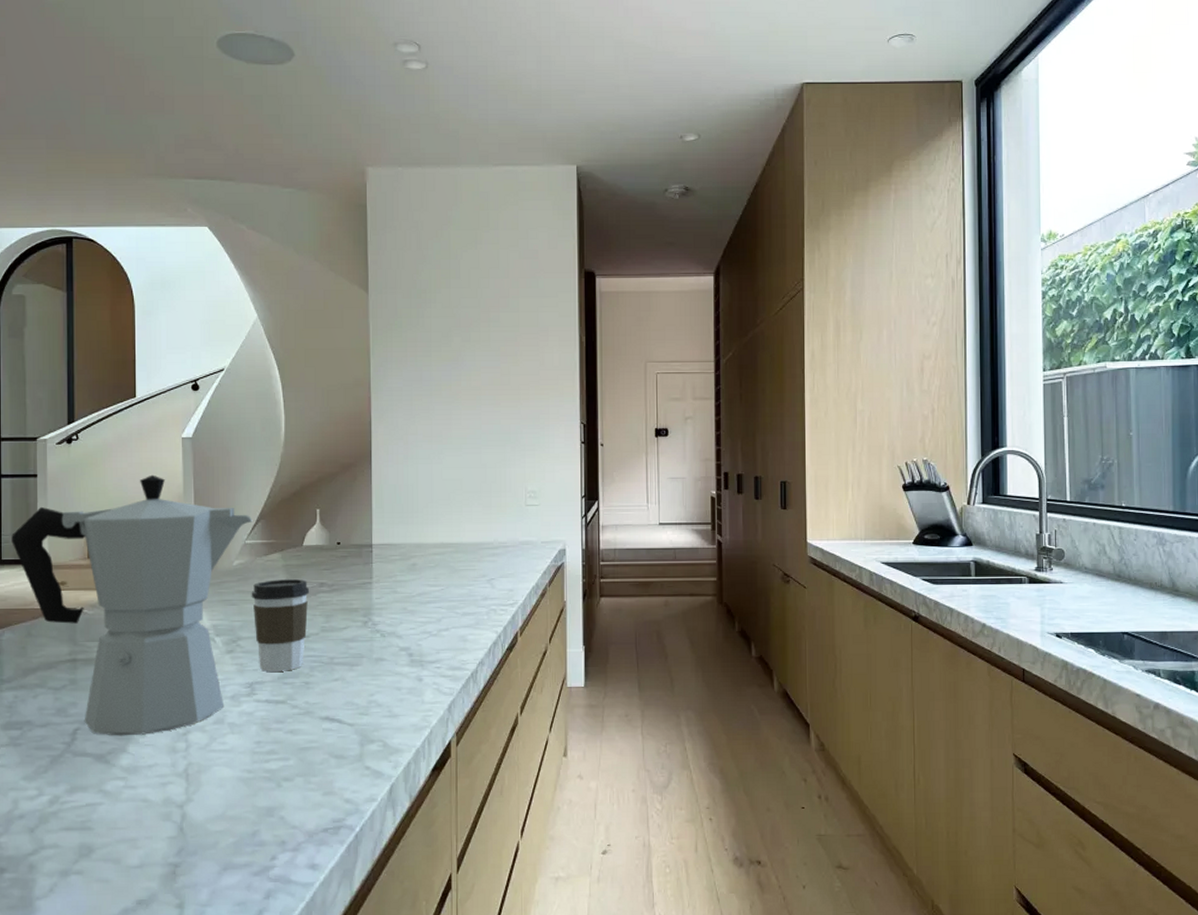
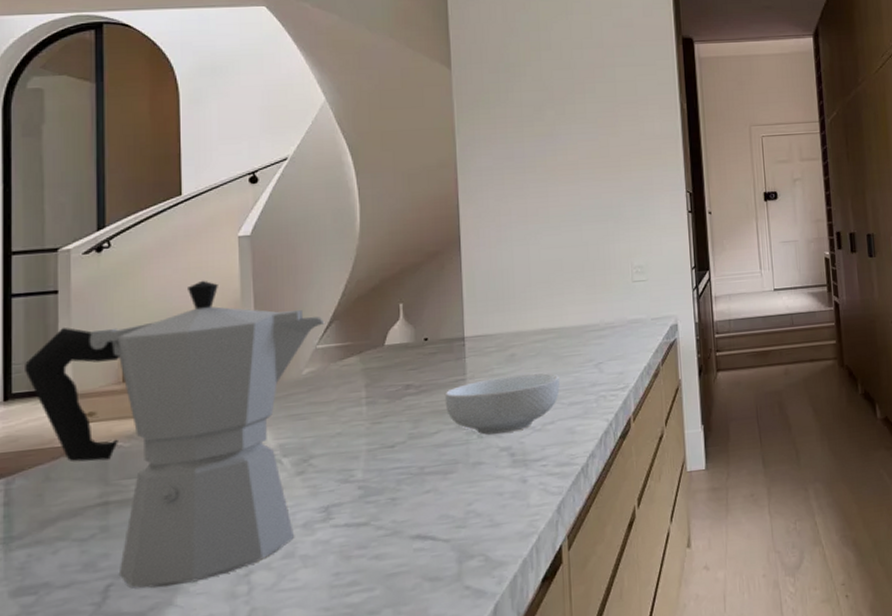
coffee cup: present [251,579,310,672] -> none [324,383,394,492]
cereal bowl: none [353,583,455,636] -> present [444,373,560,435]

